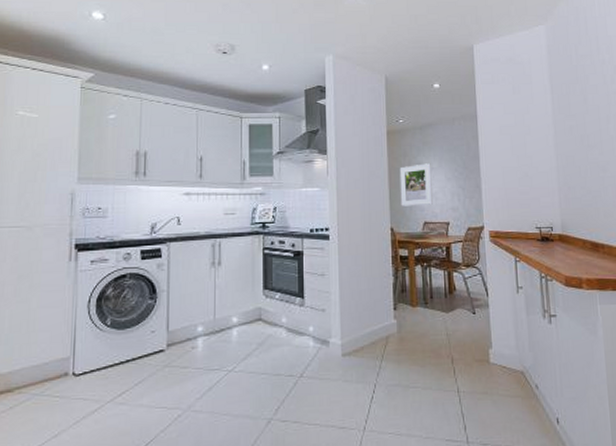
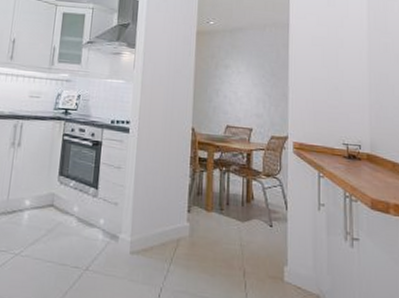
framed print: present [399,163,433,206] -> none [204,66,238,109]

